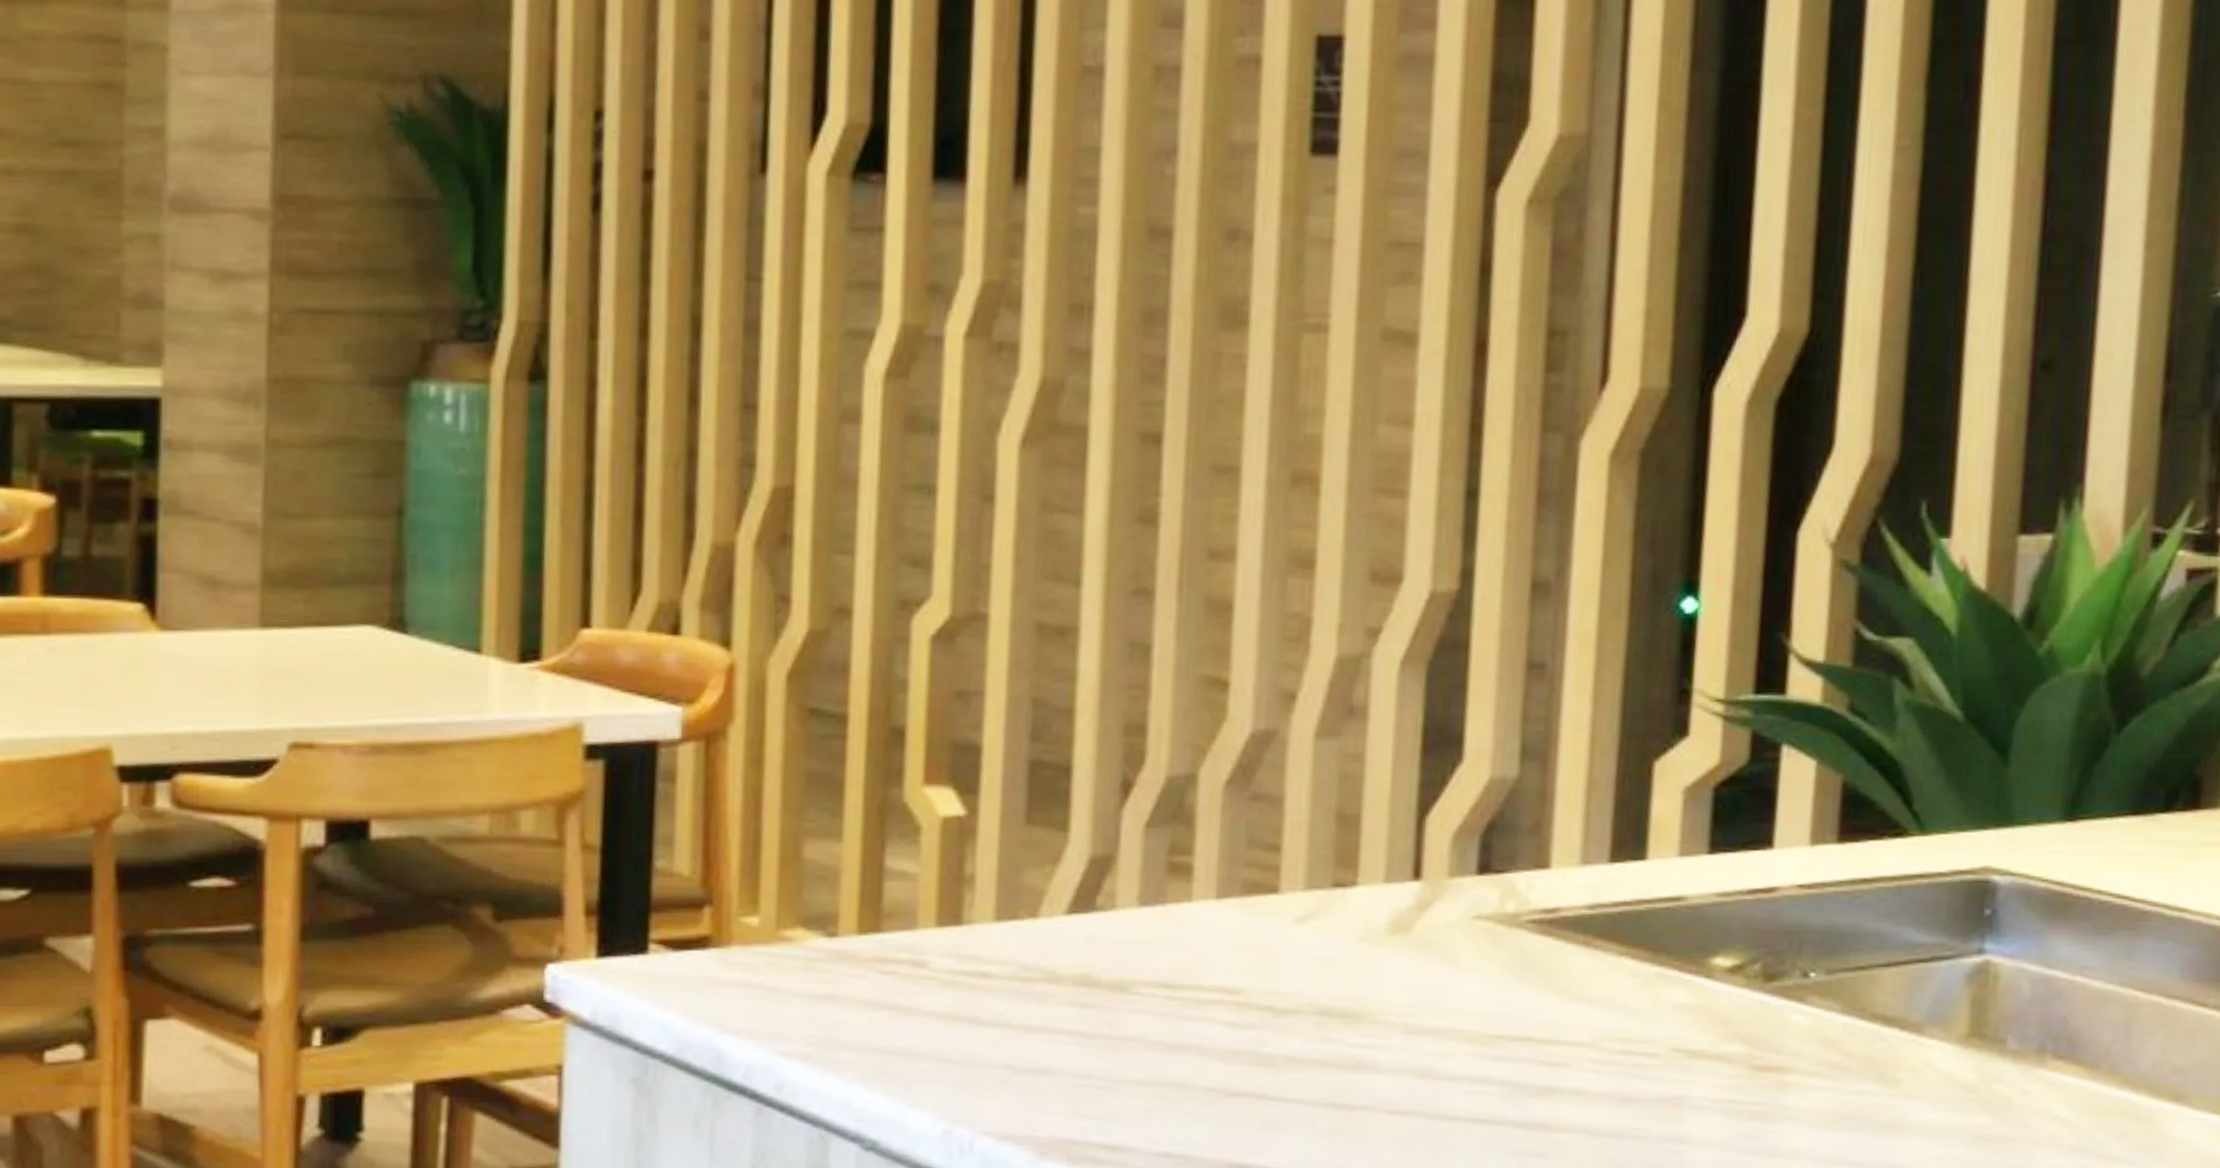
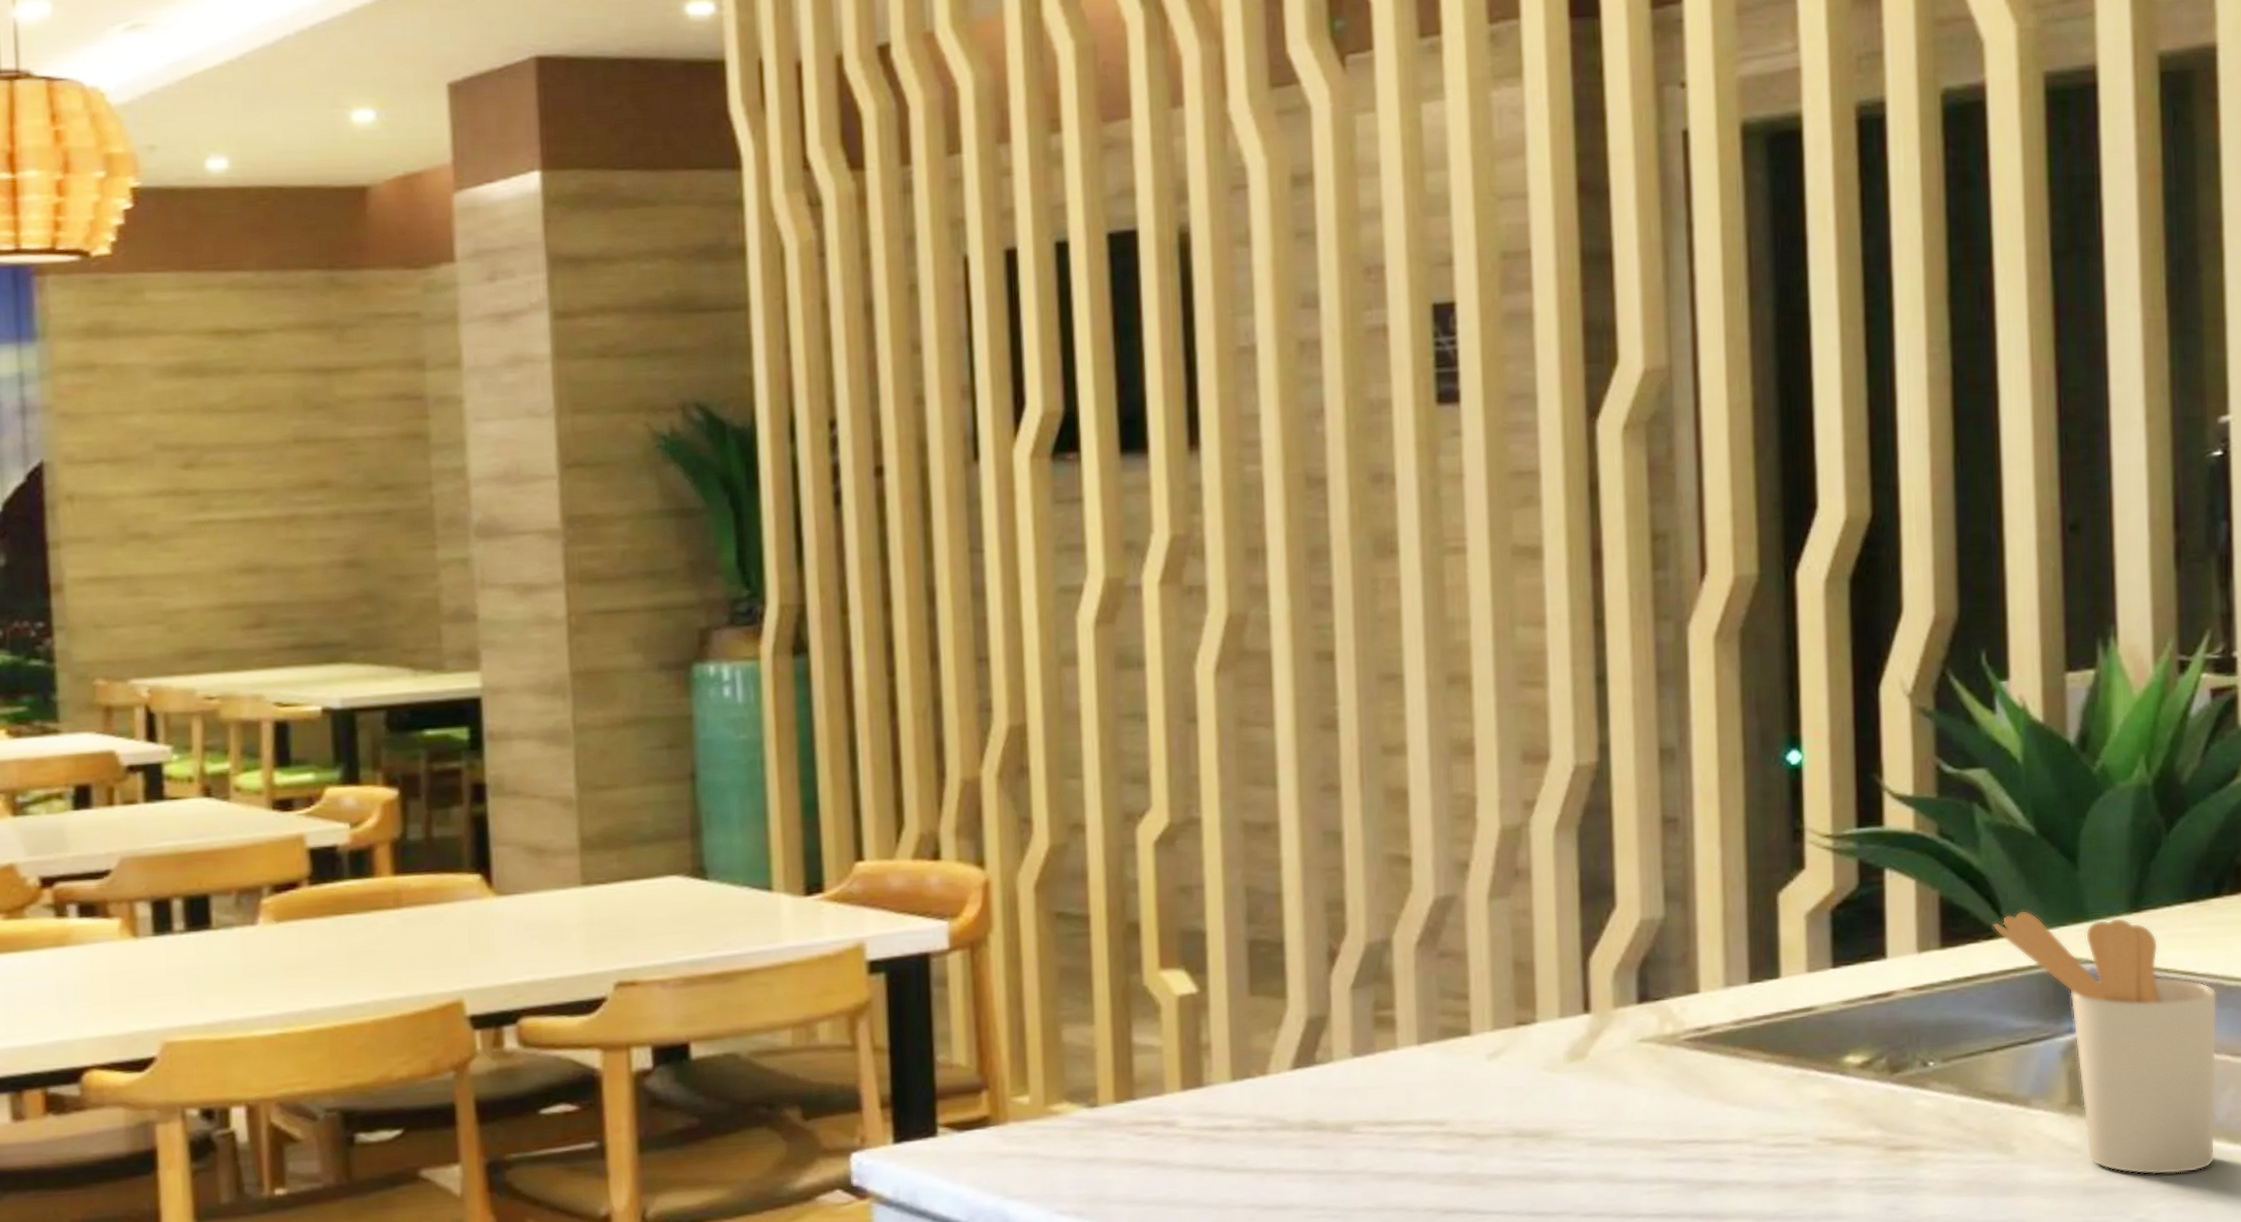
utensil holder: none [1902,806,2156,1128] -> present [1993,909,2218,1175]

